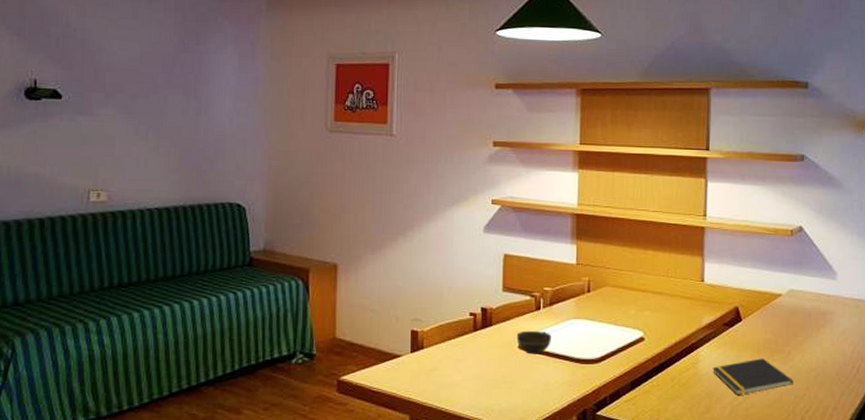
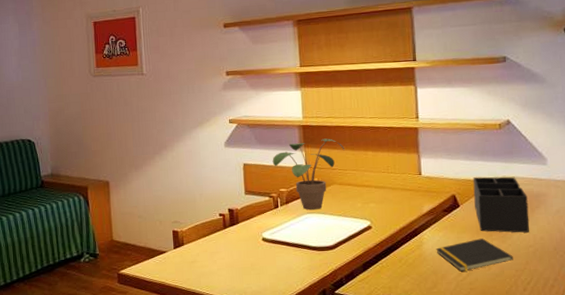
cup: present [516,330,551,354] -> none [260,225,290,245]
potted plant: none [538,231,622,315] -> present [272,138,345,210]
desk organizer: none [758,288,814,354] -> present [473,176,530,233]

